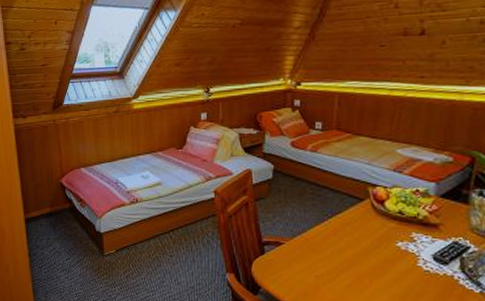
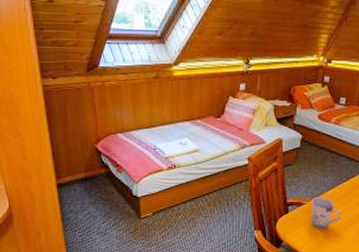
cup: none [292,235,332,275] -> present [310,196,342,229]

